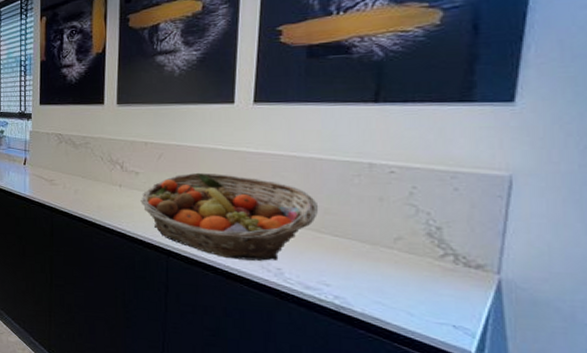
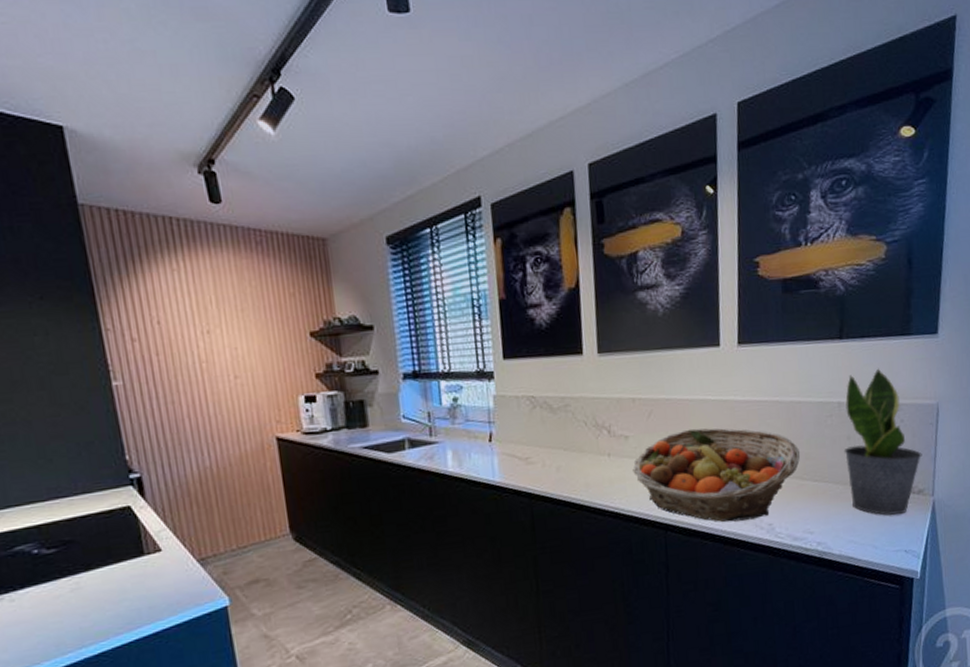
potted plant: none [373,133,485,287] -> present [844,368,922,515]

